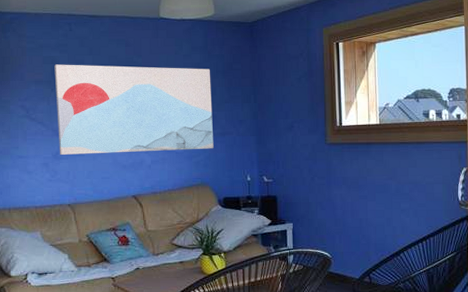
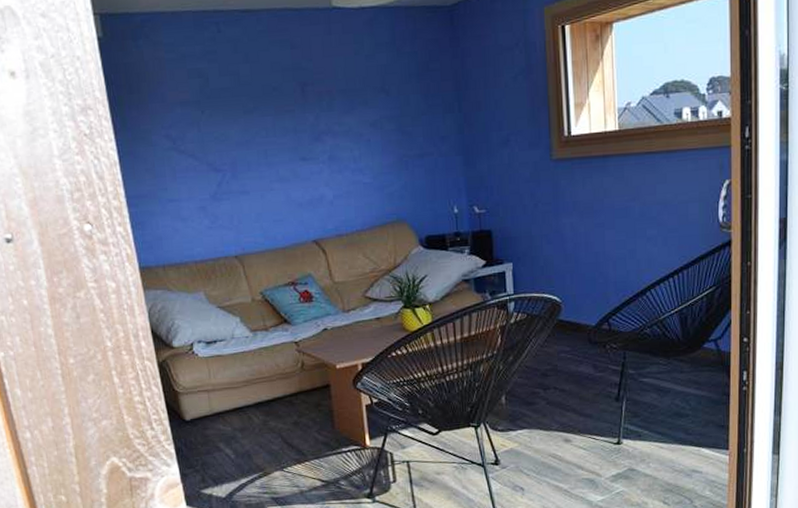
wall art: present [54,64,214,155] -> none [202,71,410,195]

